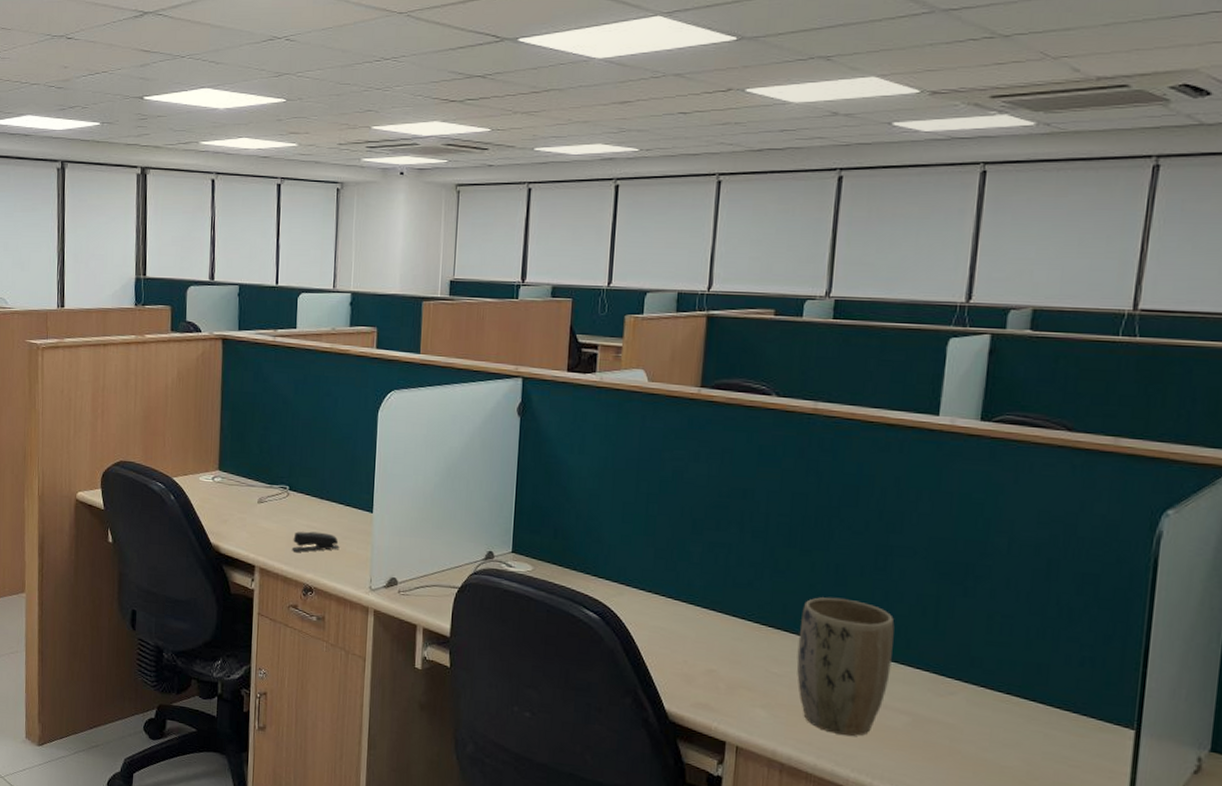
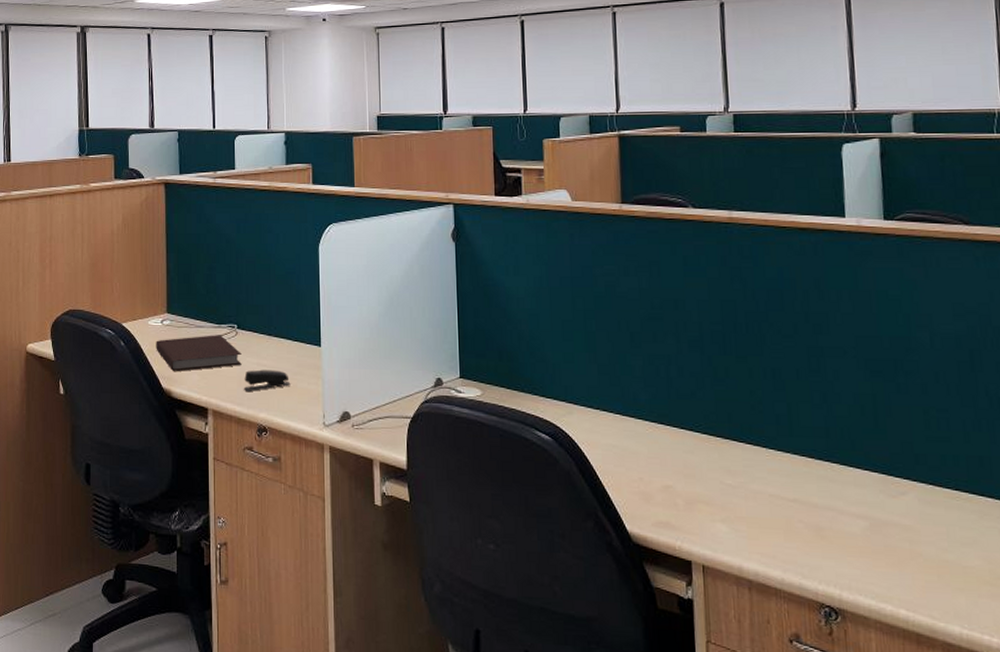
notebook: none [206,494,293,528] -> present [156,335,243,371]
plant pot: present [796,597,895,736] -> none [747,402,841,545]

